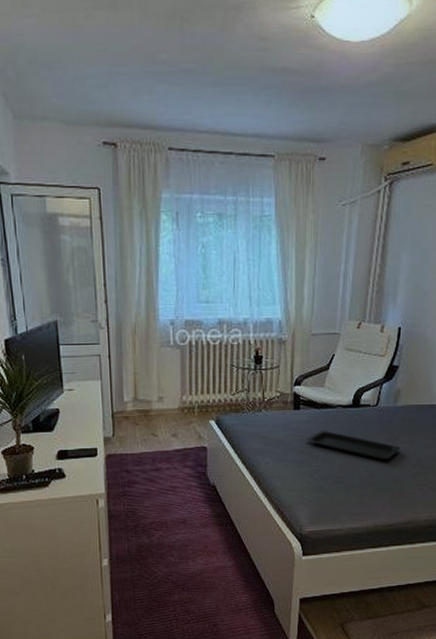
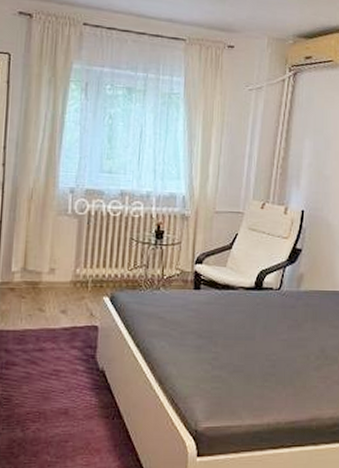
serving tray: present [306,430,401,460] -> none [205,312,304,348]

